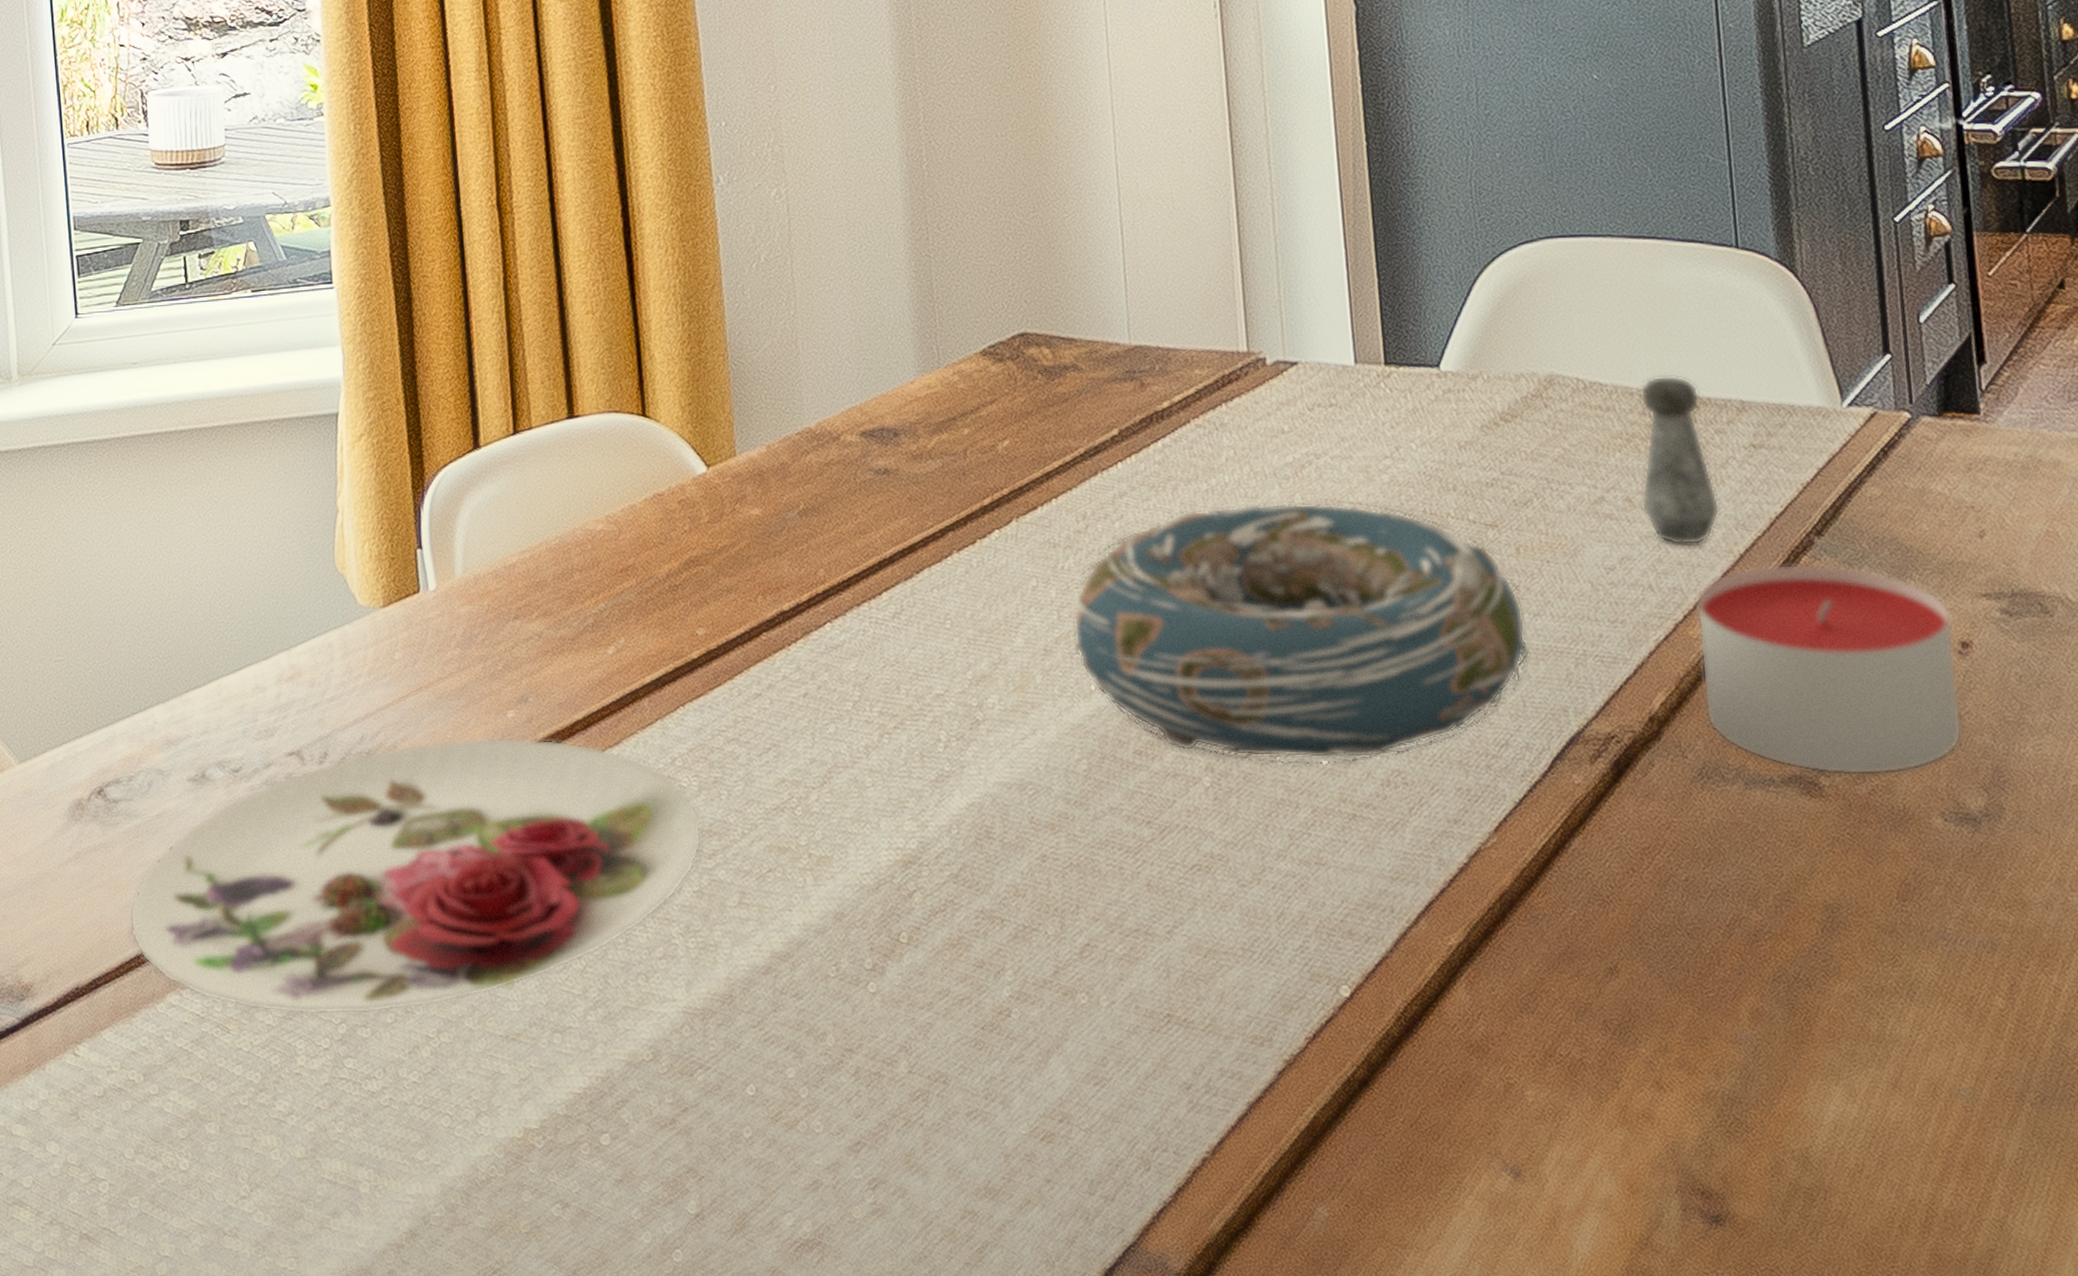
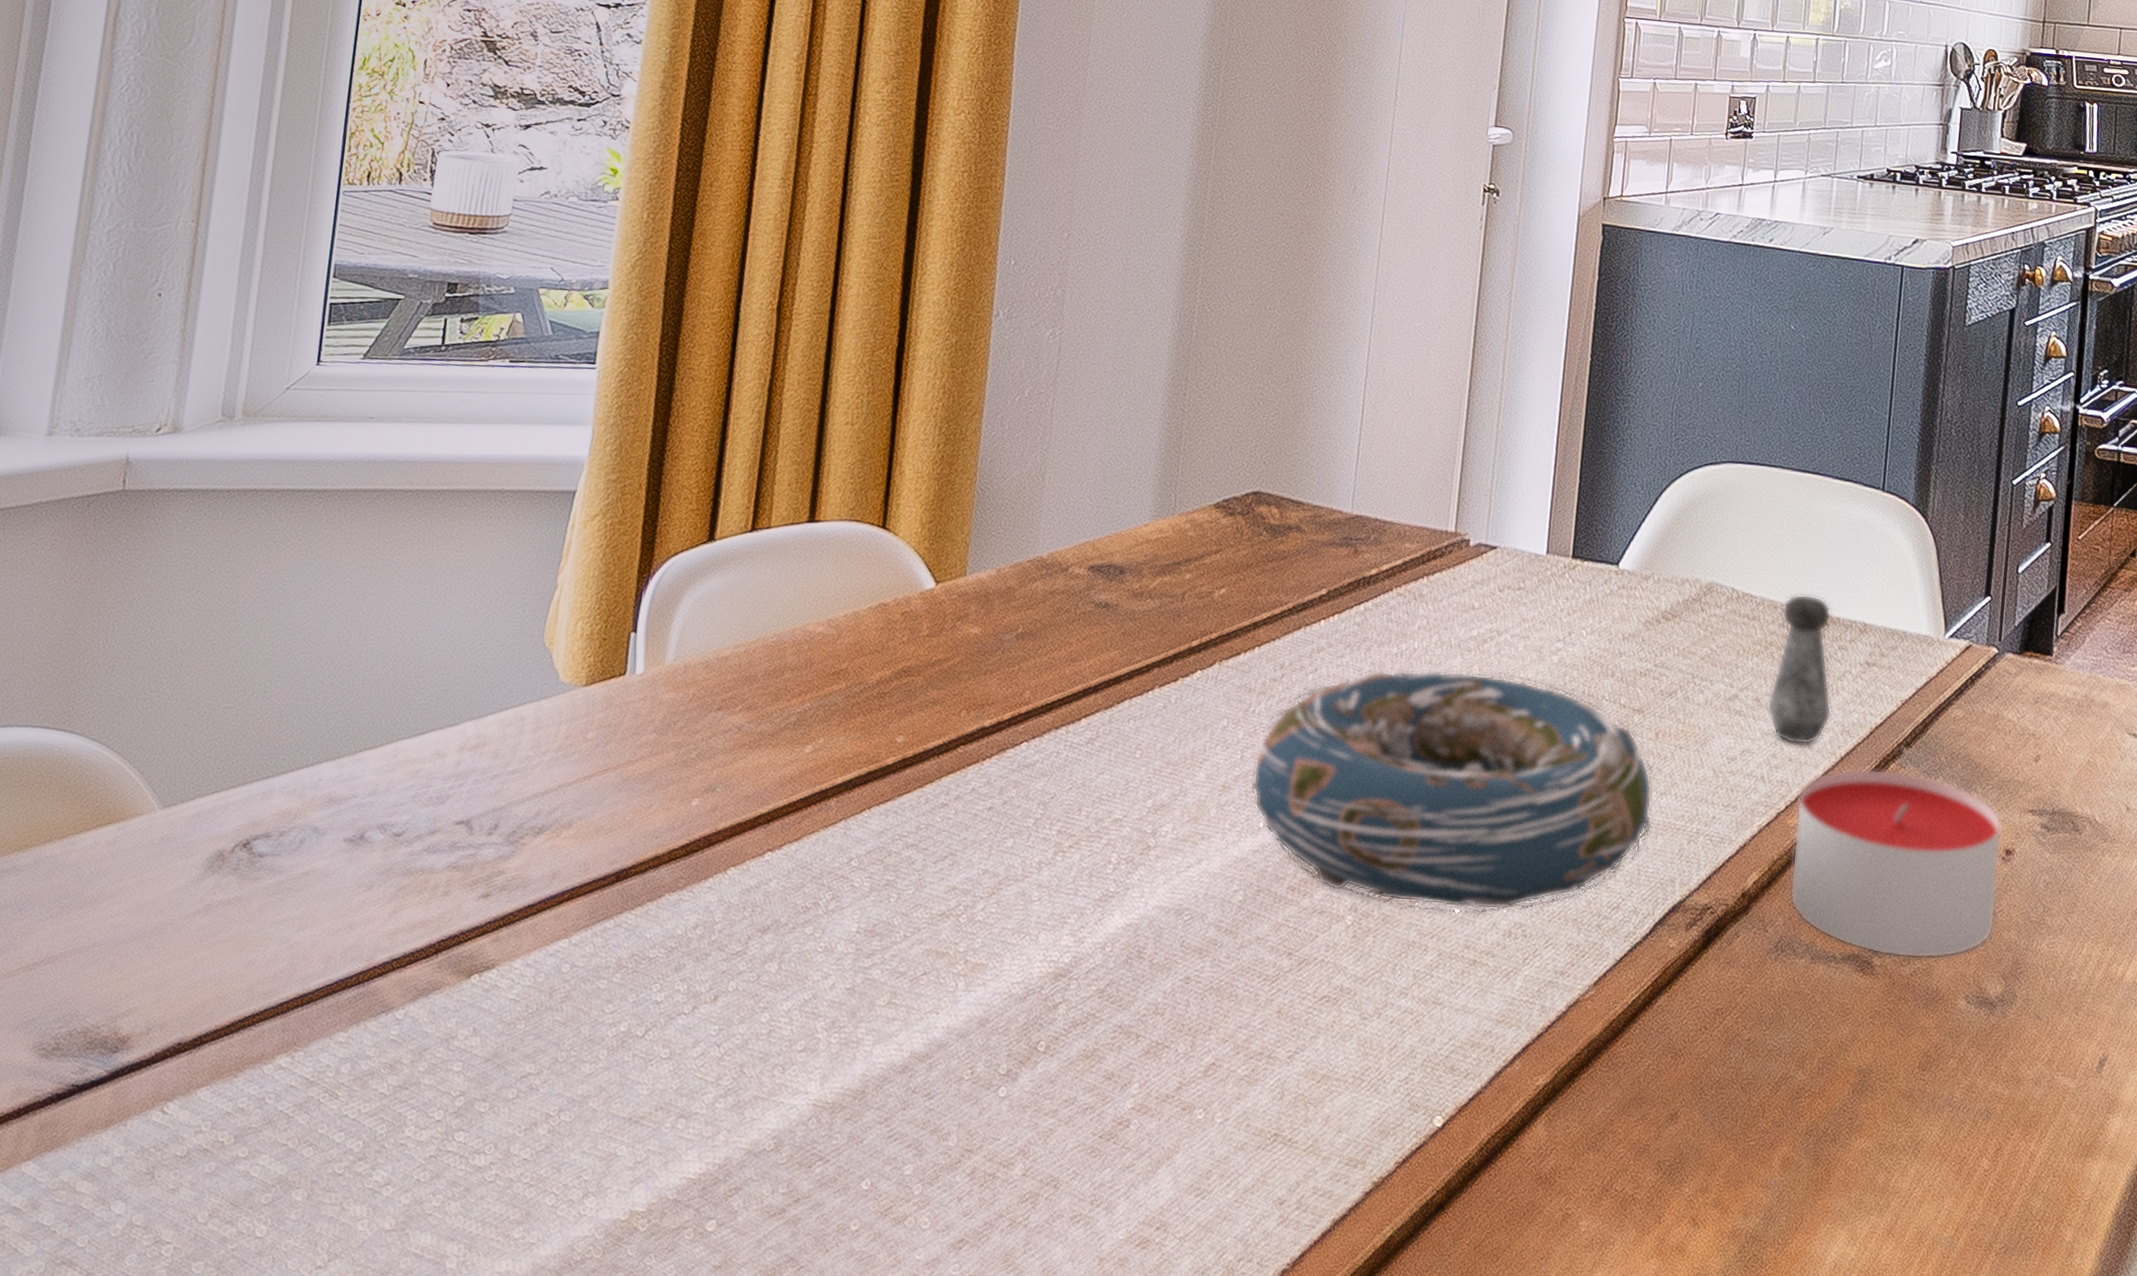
plate: present [130,738,702,1015] -> none [250,822,866,1088]

